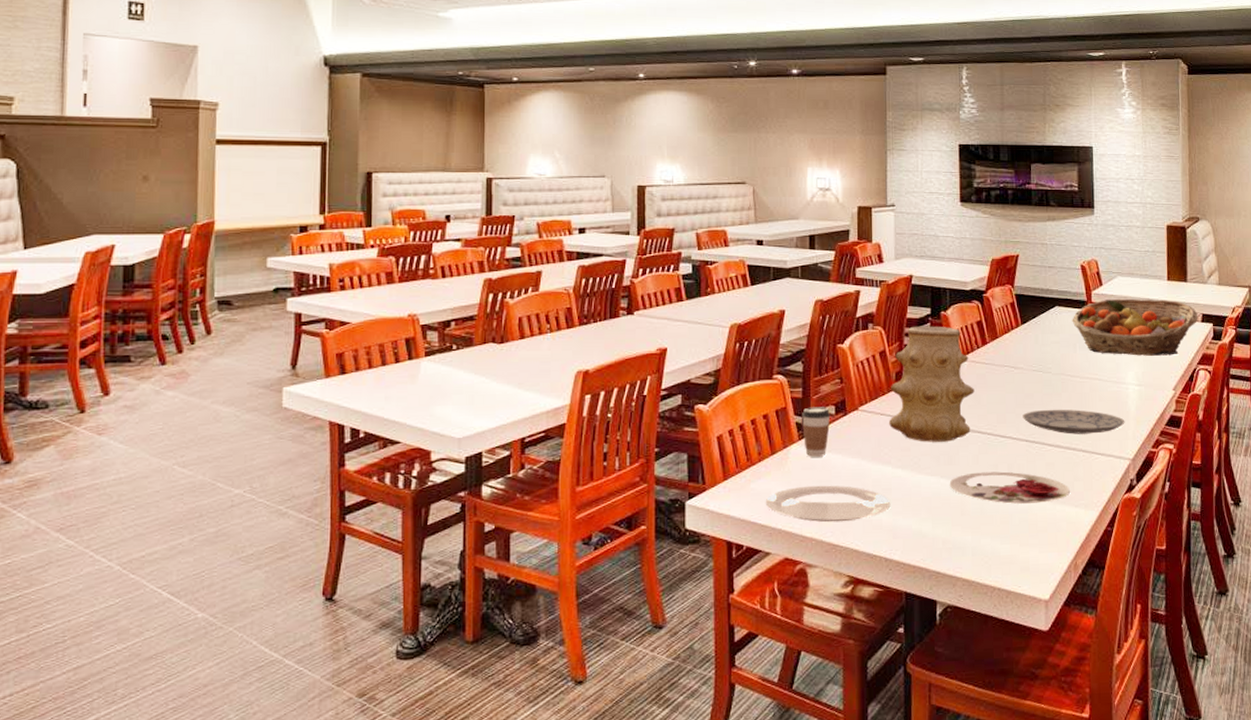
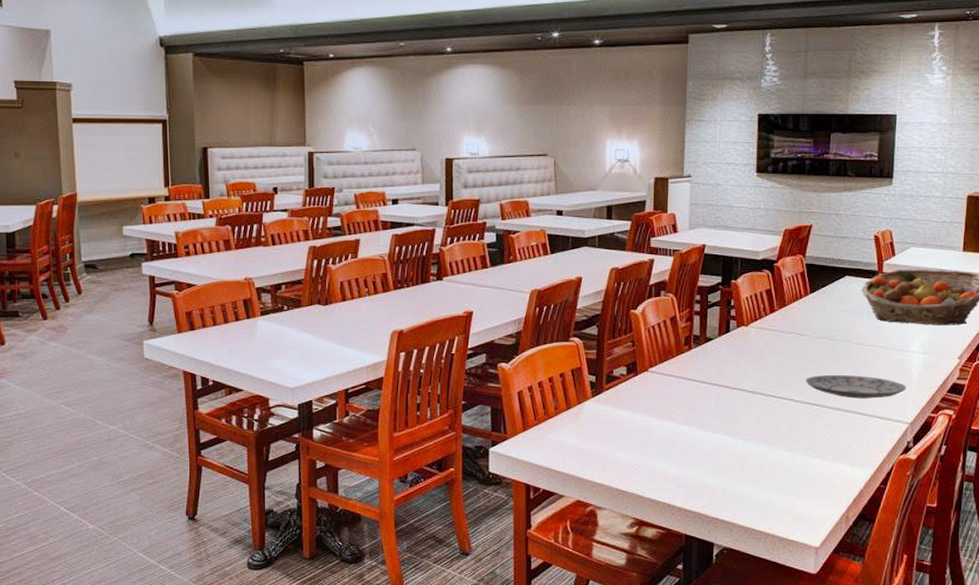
plate: present [765,485,891,523] -> none [560,438,675,471]
coffee cup: present [802,407,831,457] -> none [595,367,622,413]
vase: present [889,326,974,442] -> none [677,293,760,402]
plate: present [949,471,1070,504] -> none [731,431,847,460]

